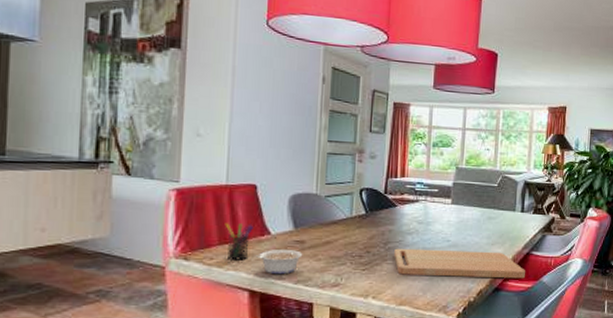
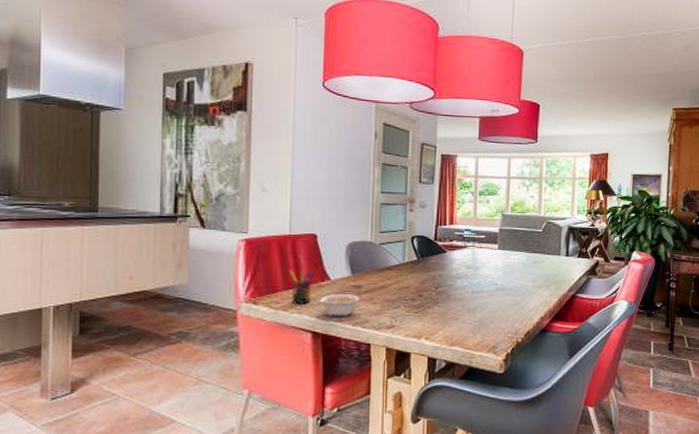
cutting board: present [394,248,525,279] -> none [445,292,571,320]

